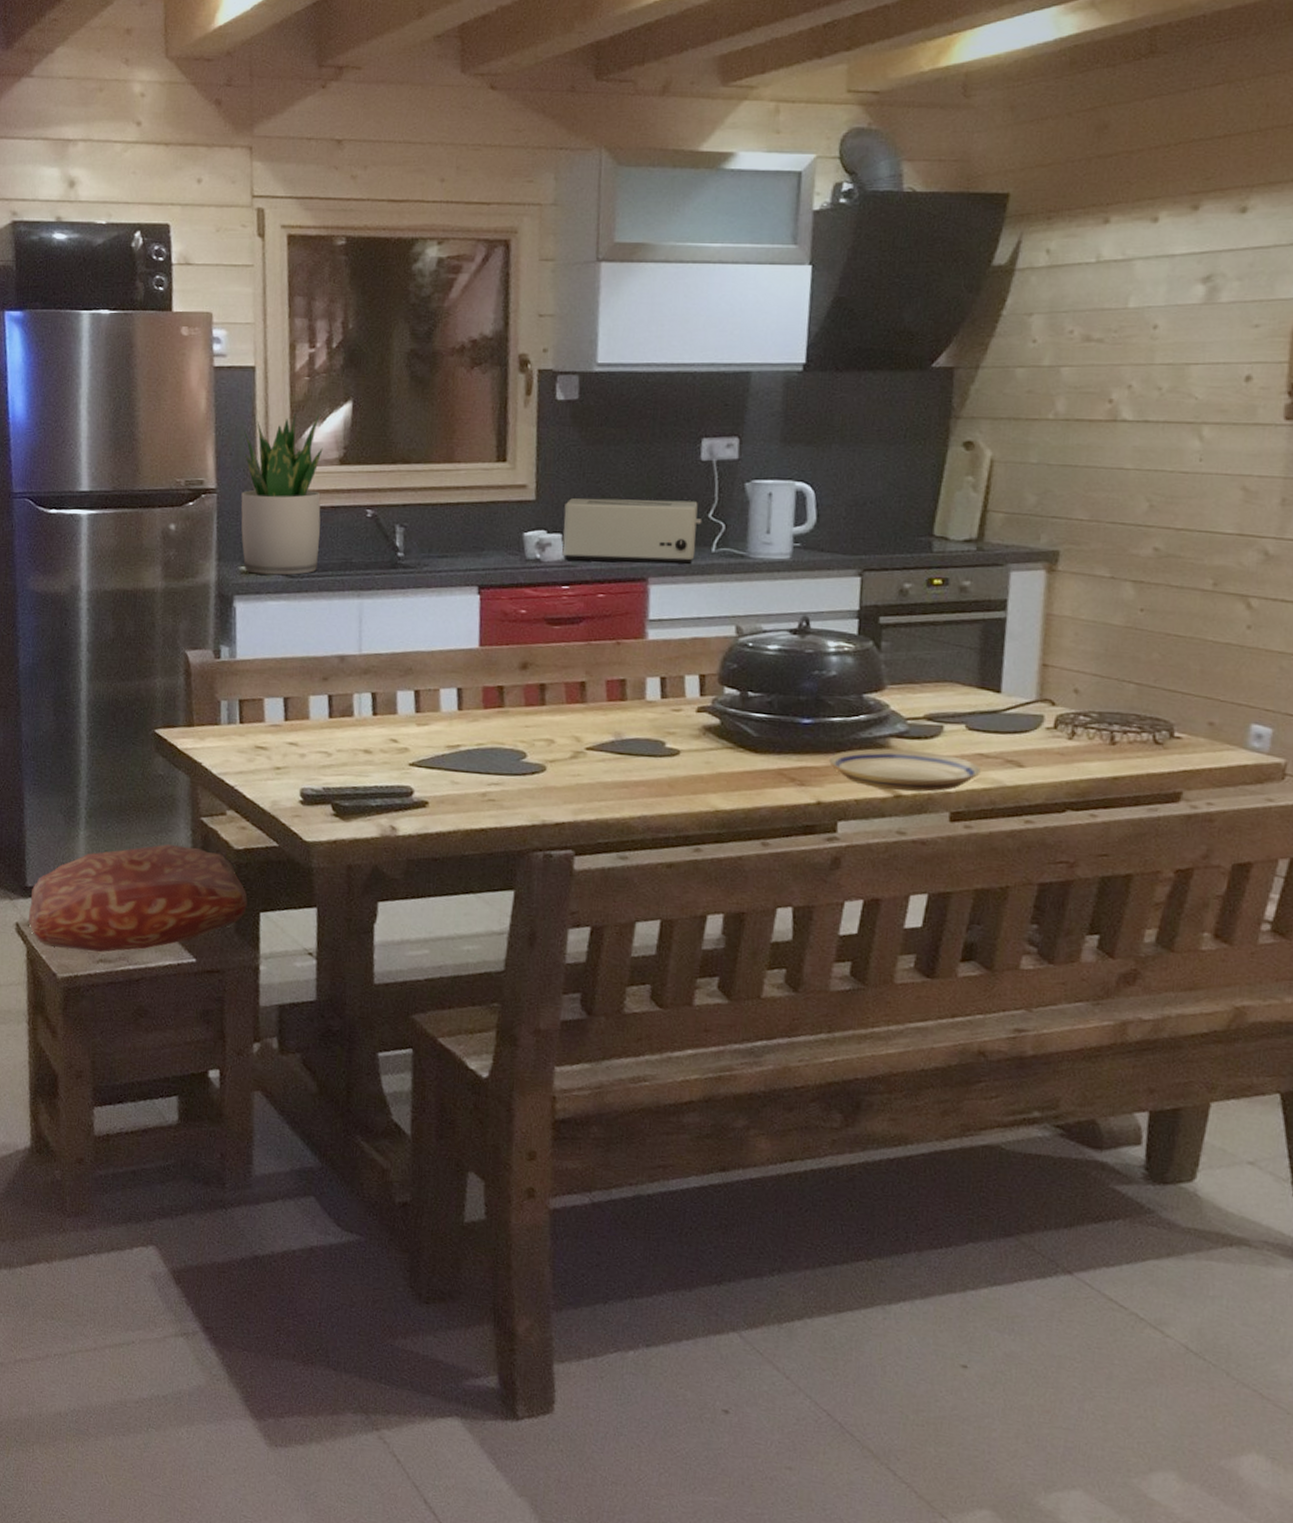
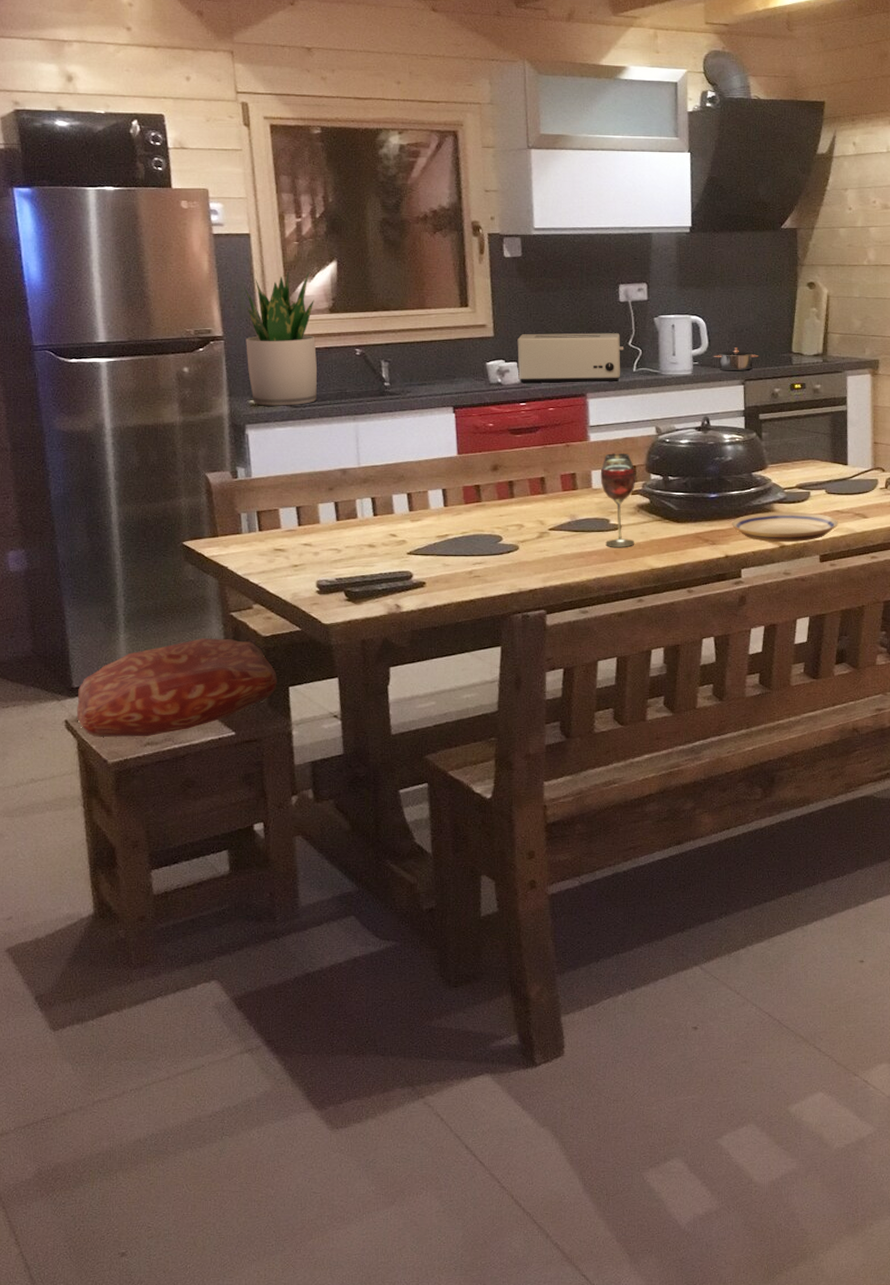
wineglass: none [657,656,704,779] -> present [600,453,636,547]
cooking pot: none [821,525,886,560] -> present [713,346,759,373]

